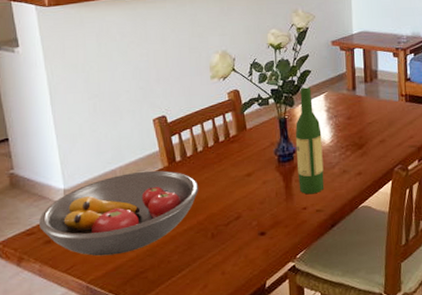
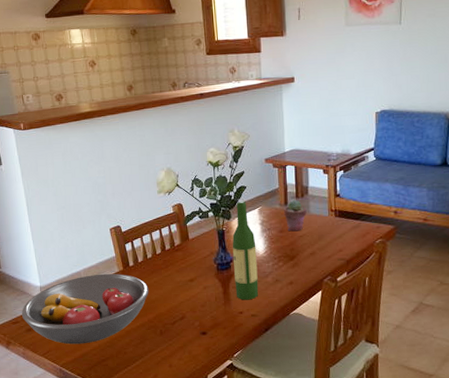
potted succulent: none [351,84,376,118] -> present [283,199,307,232]

